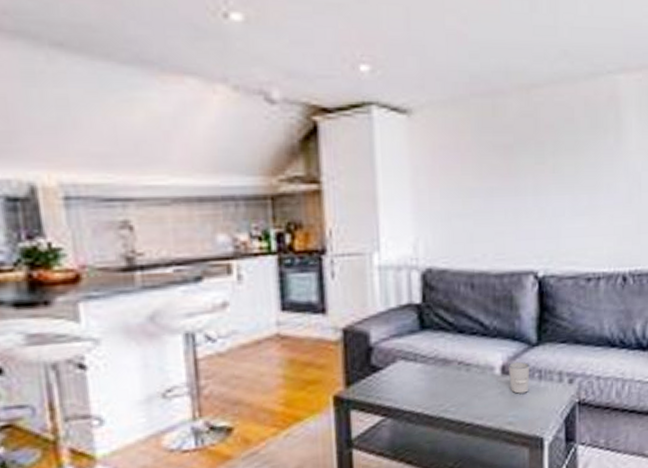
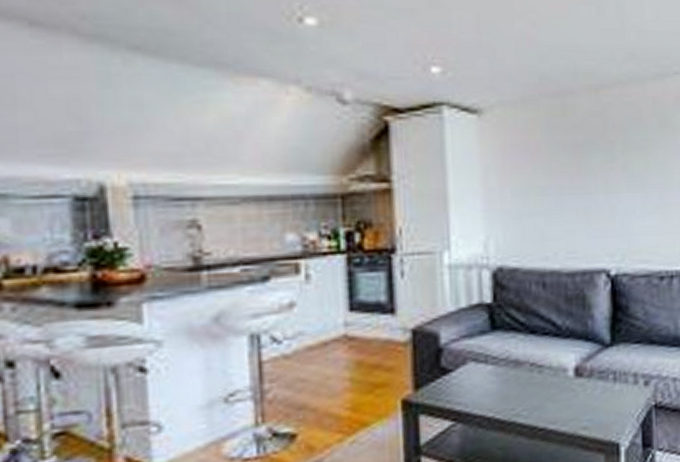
cup: present [508,361,530,394] -> none [581,362,604,397]

